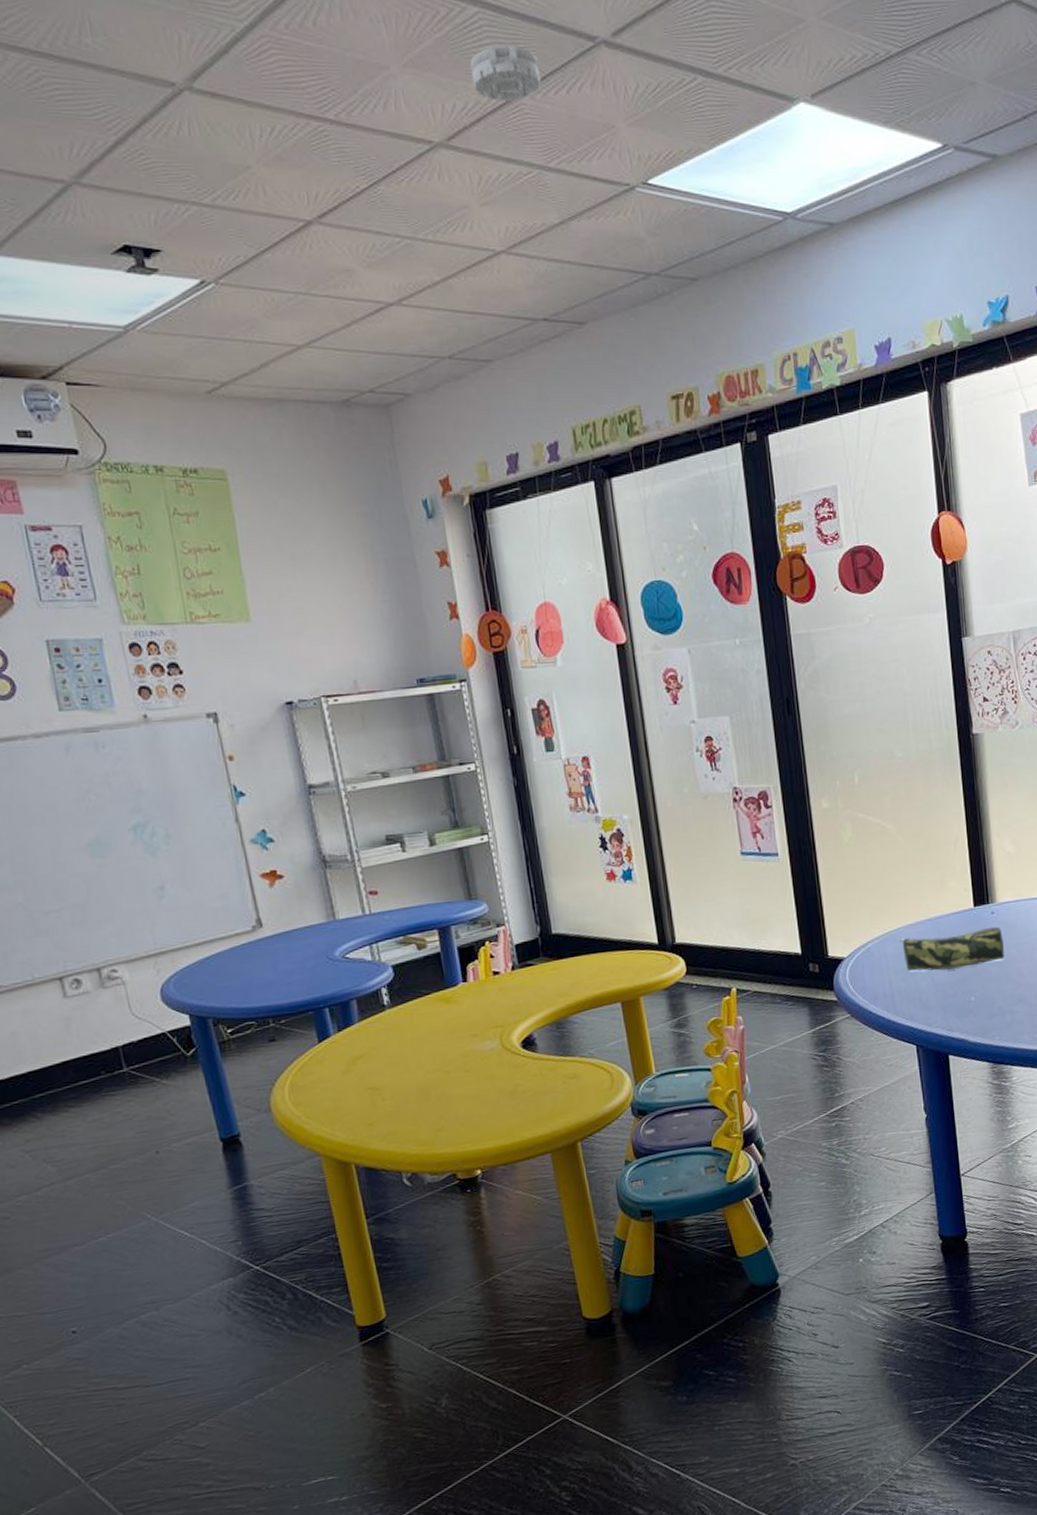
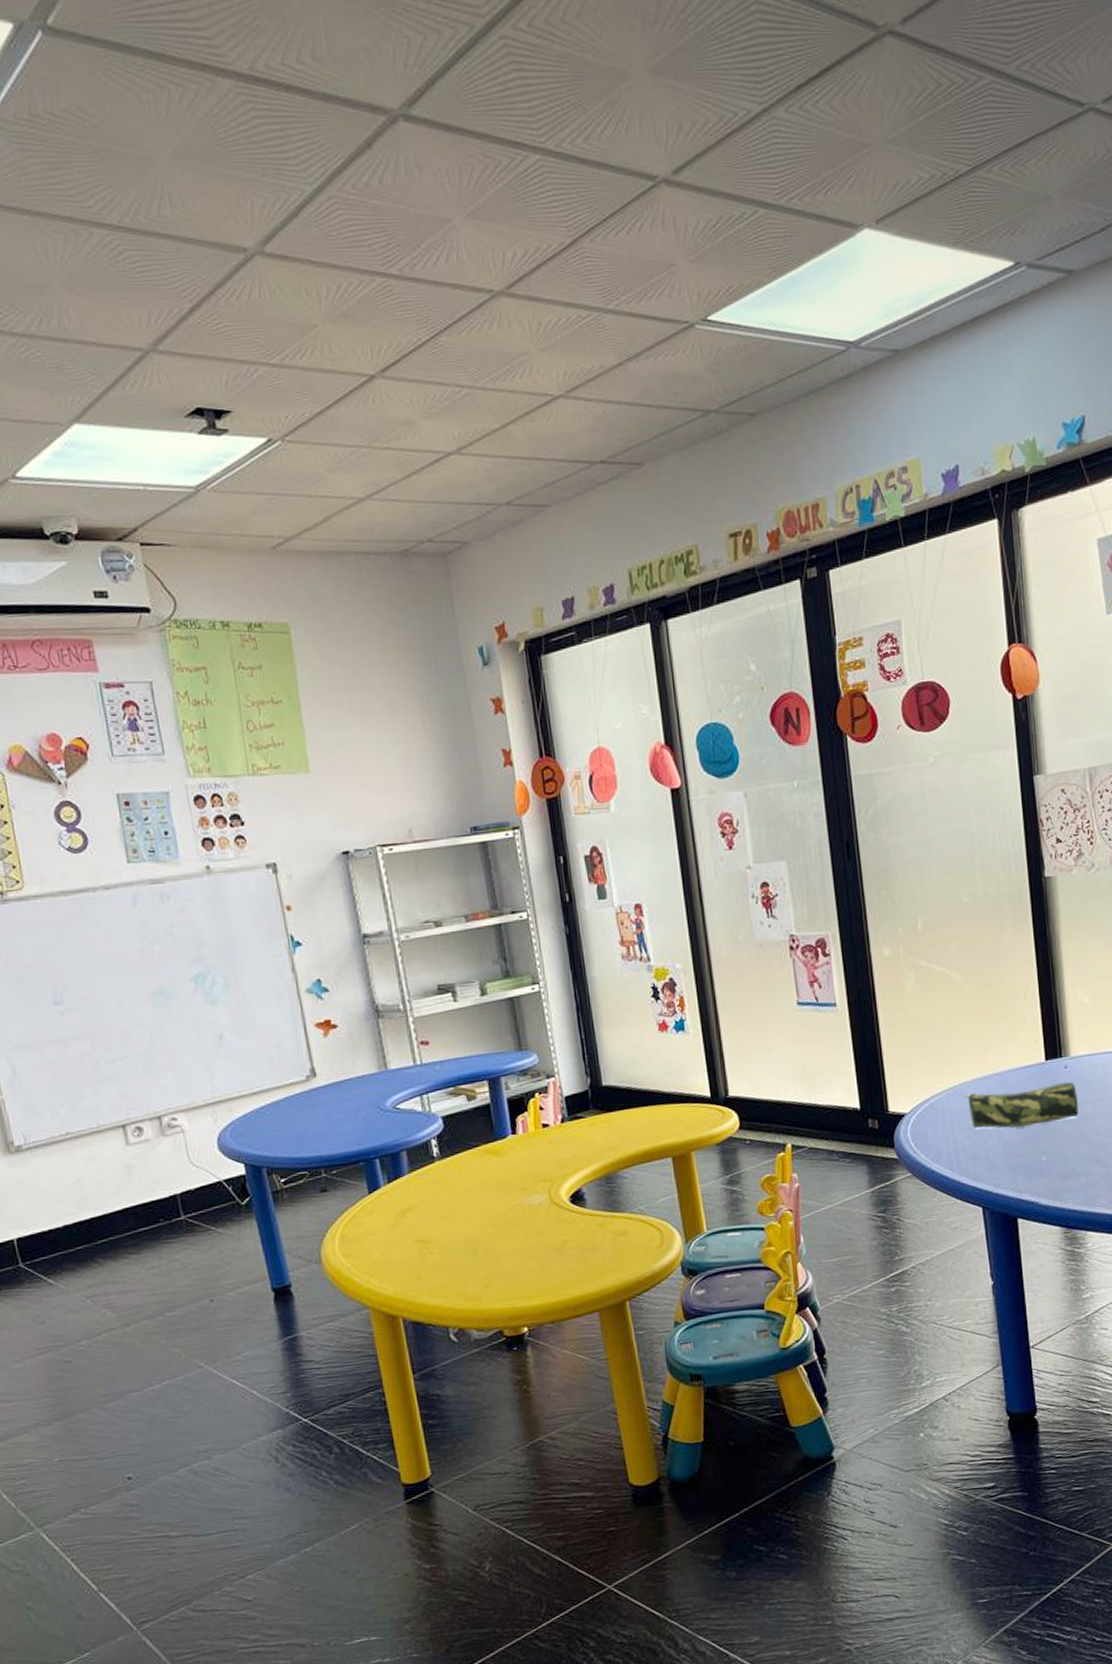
smoke detector: present [470,44,541,102] -> none [531,189,601,247]

